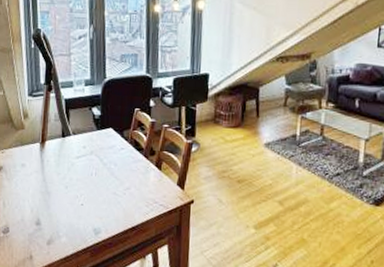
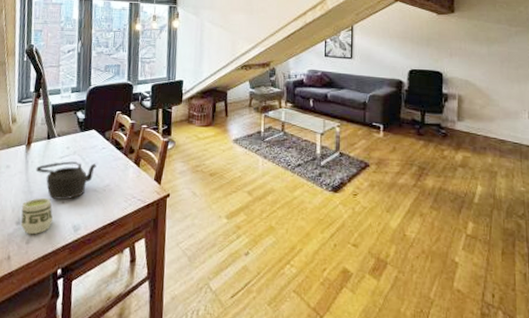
cup: none [40,198,72,236] -> present [20,197,53,235]
teapot: none [52,161,115,202] -> present [35,161,96,200]

